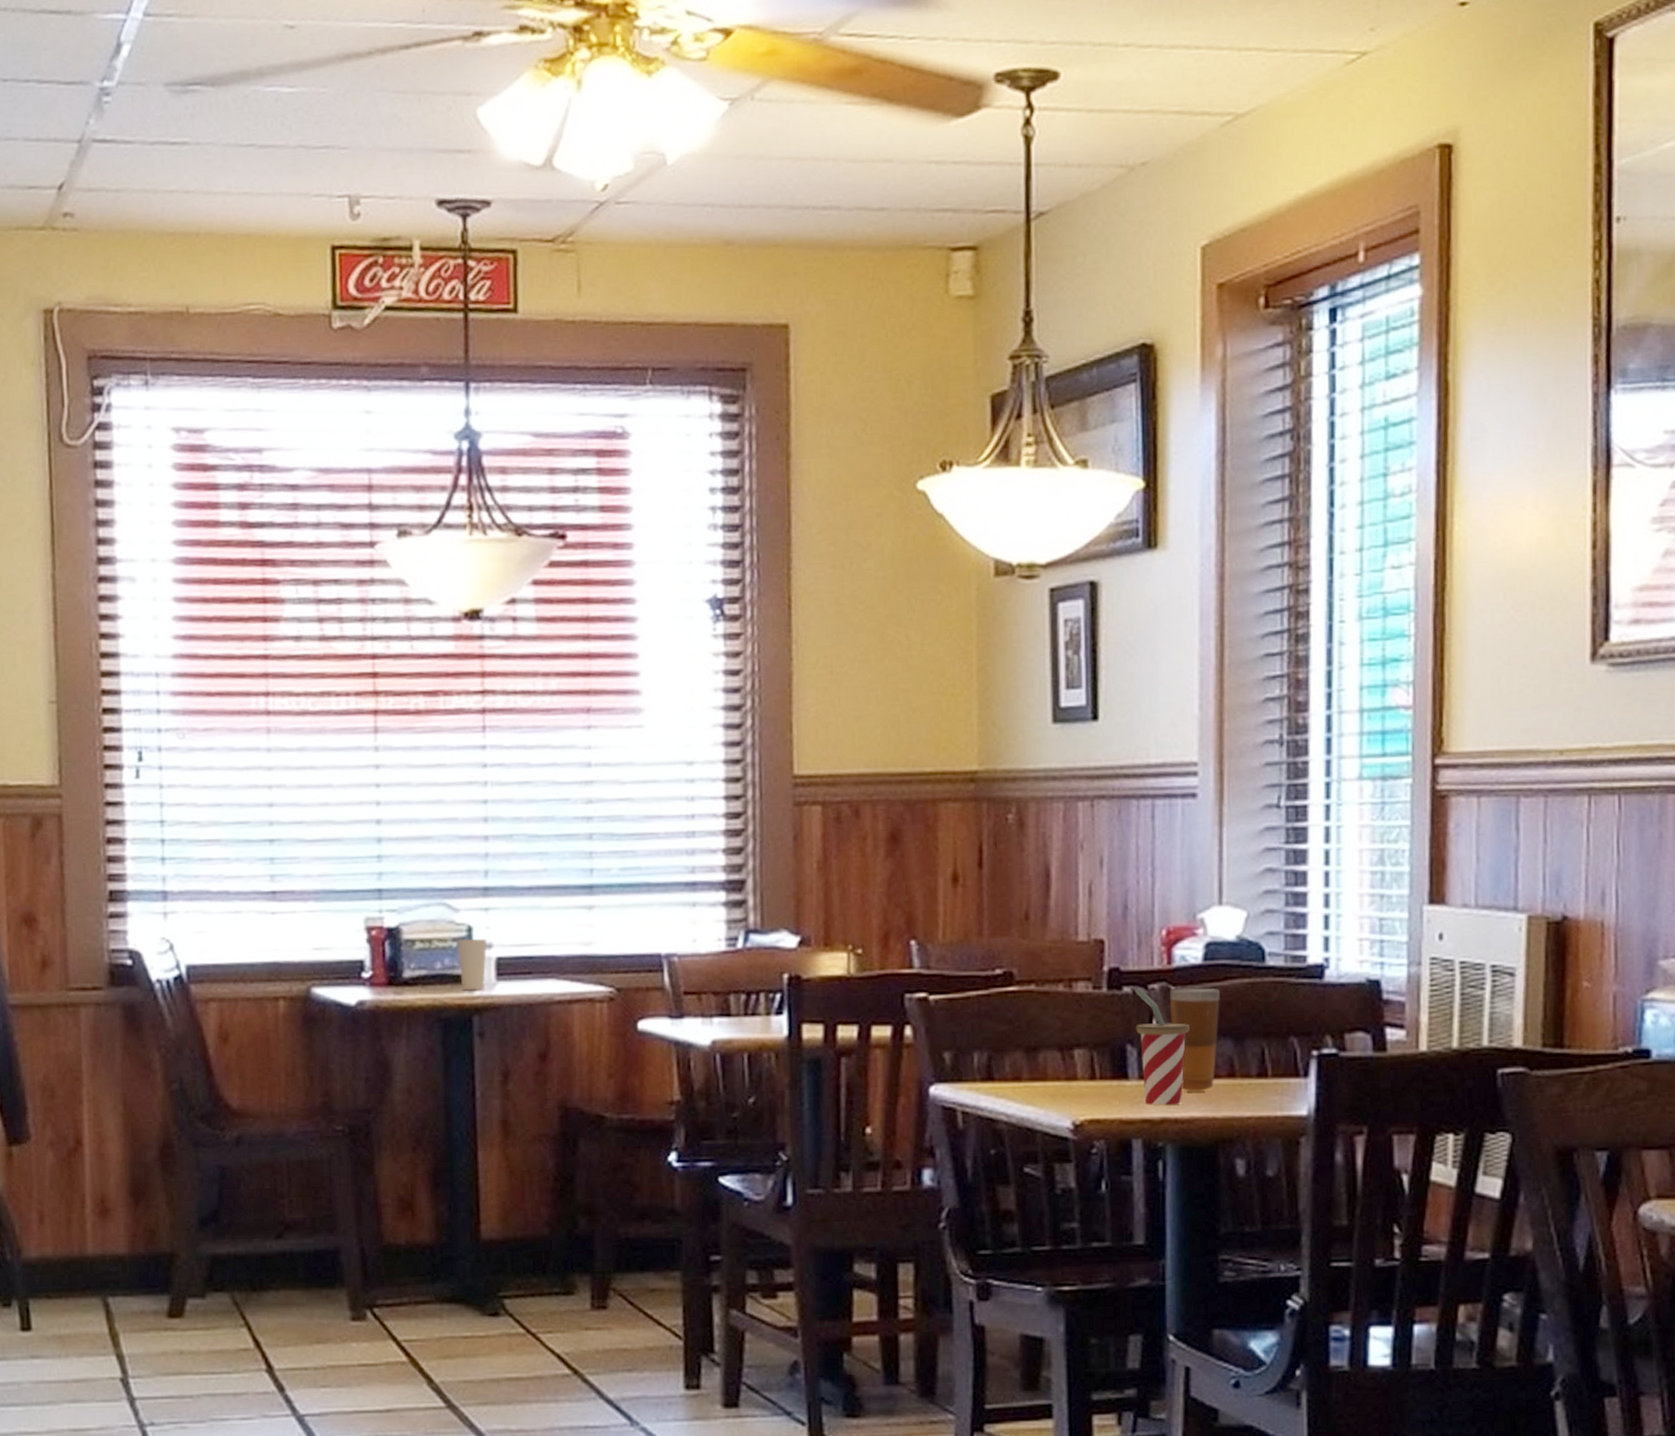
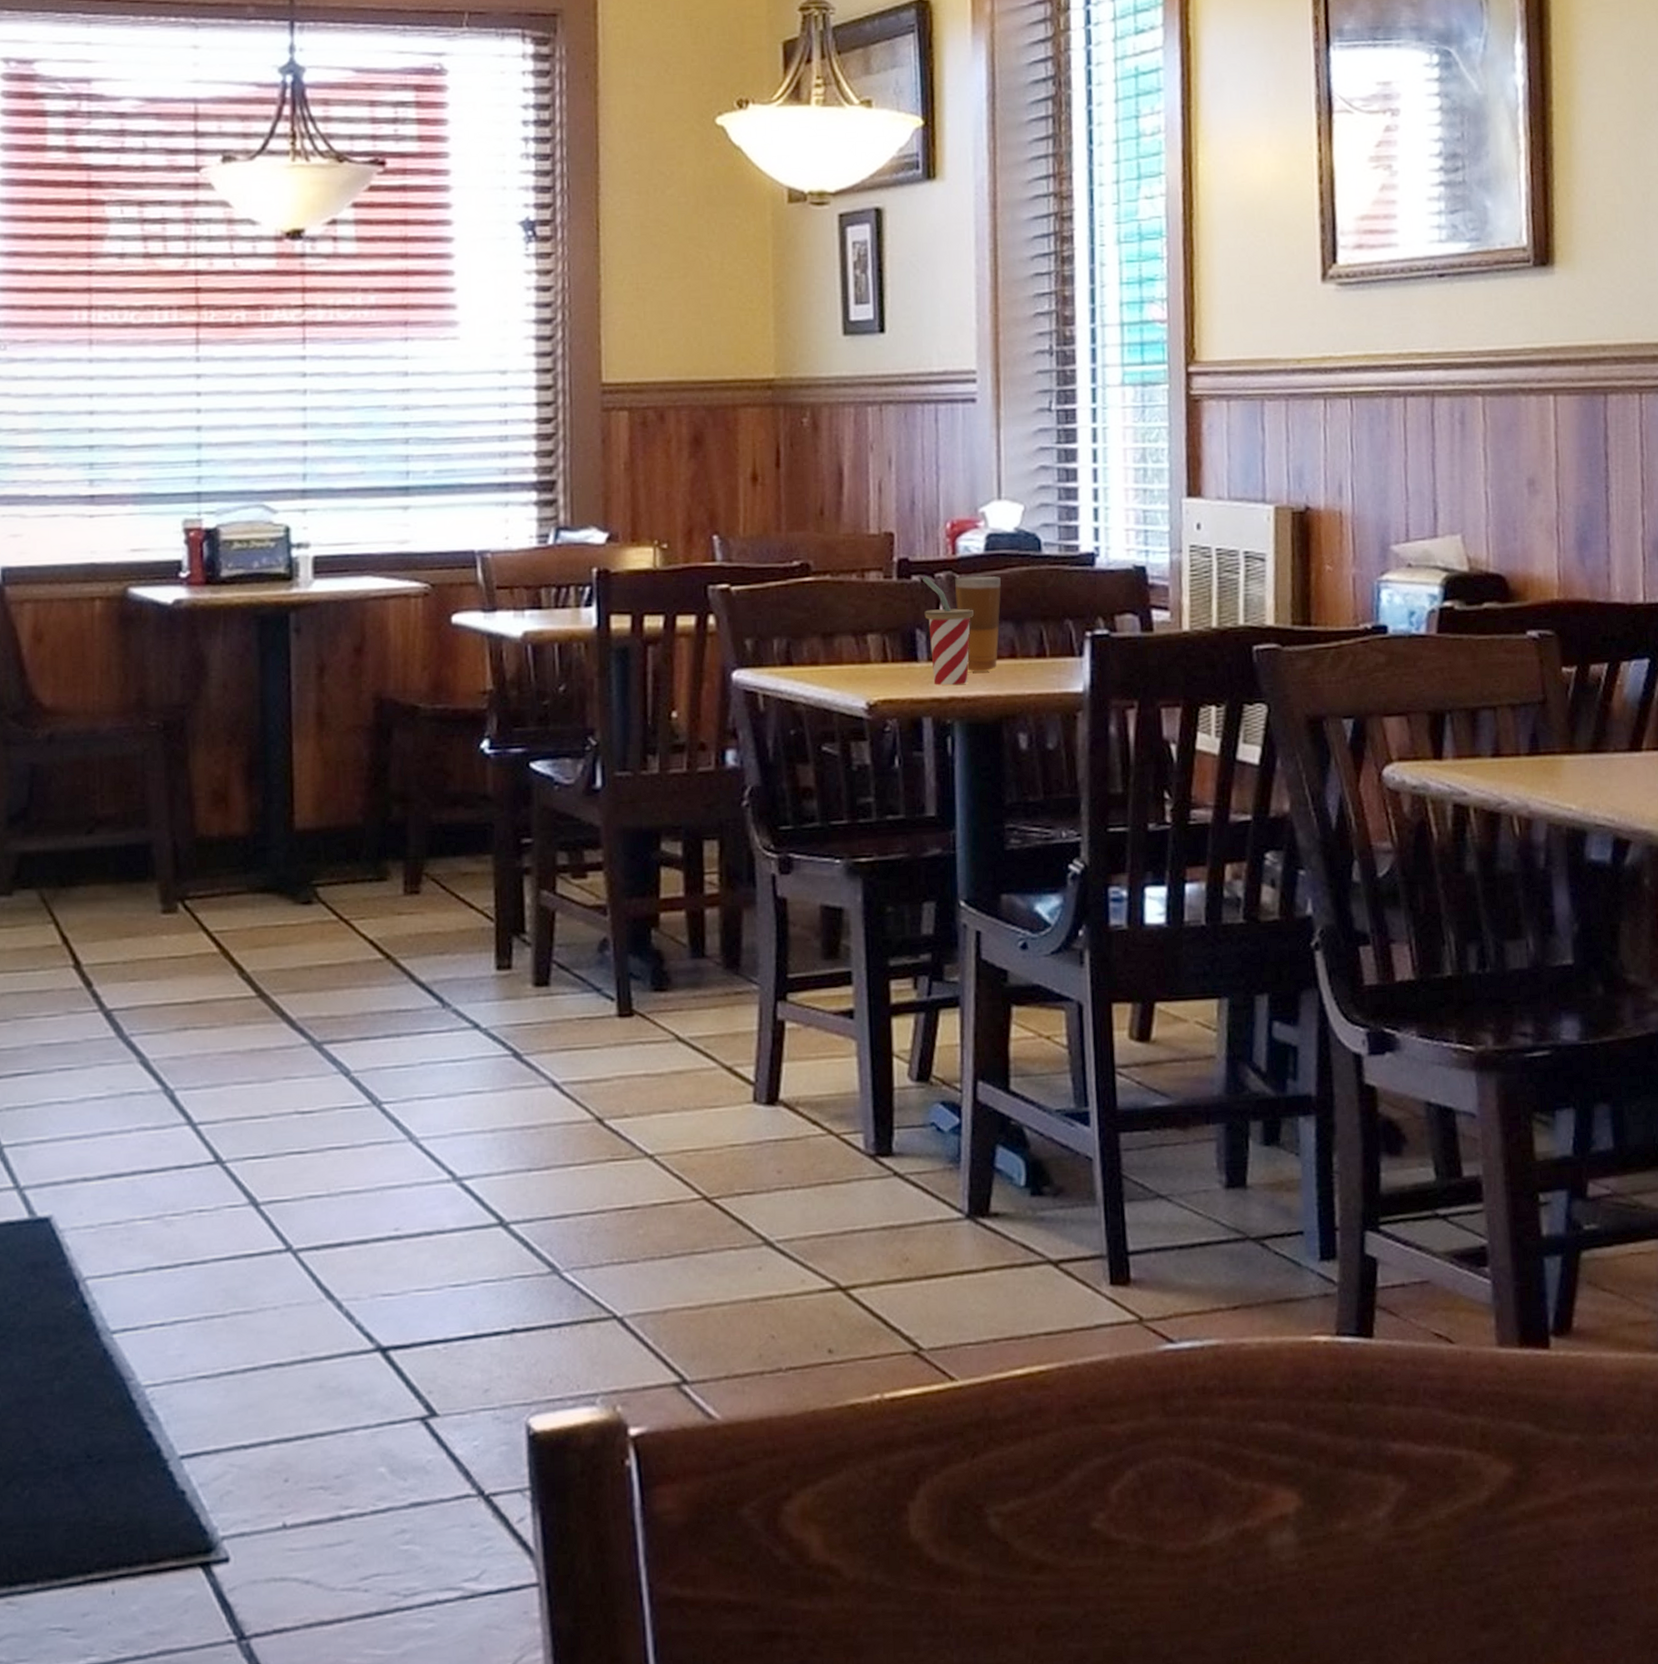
cup: present [456,938,488,991] -> none [274,538,305,588]

